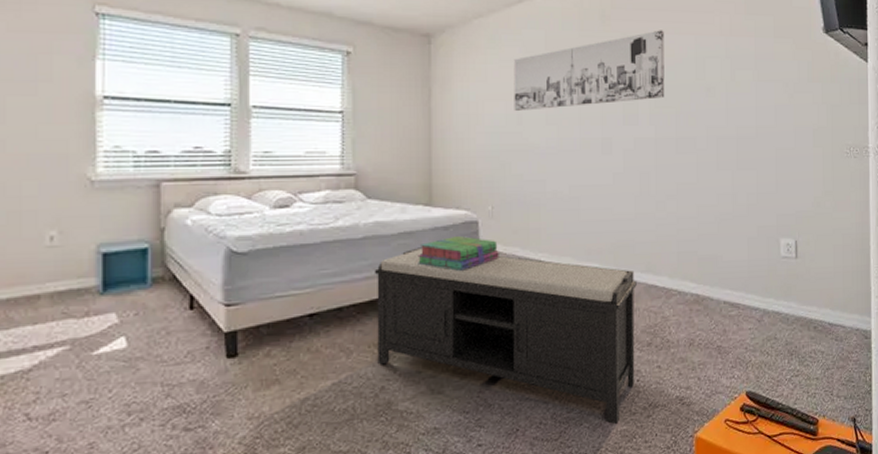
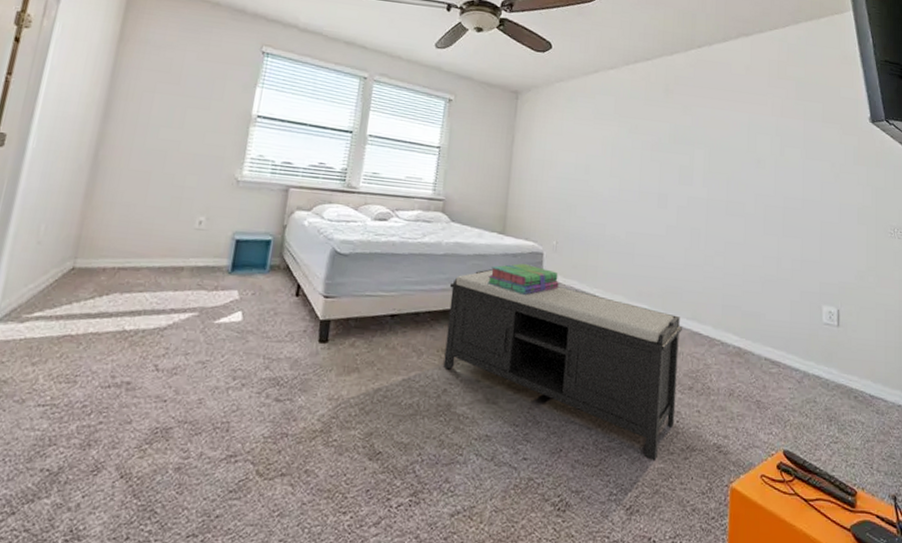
wall art: present [513,30,665,112] -> none [583,106,720,165]

